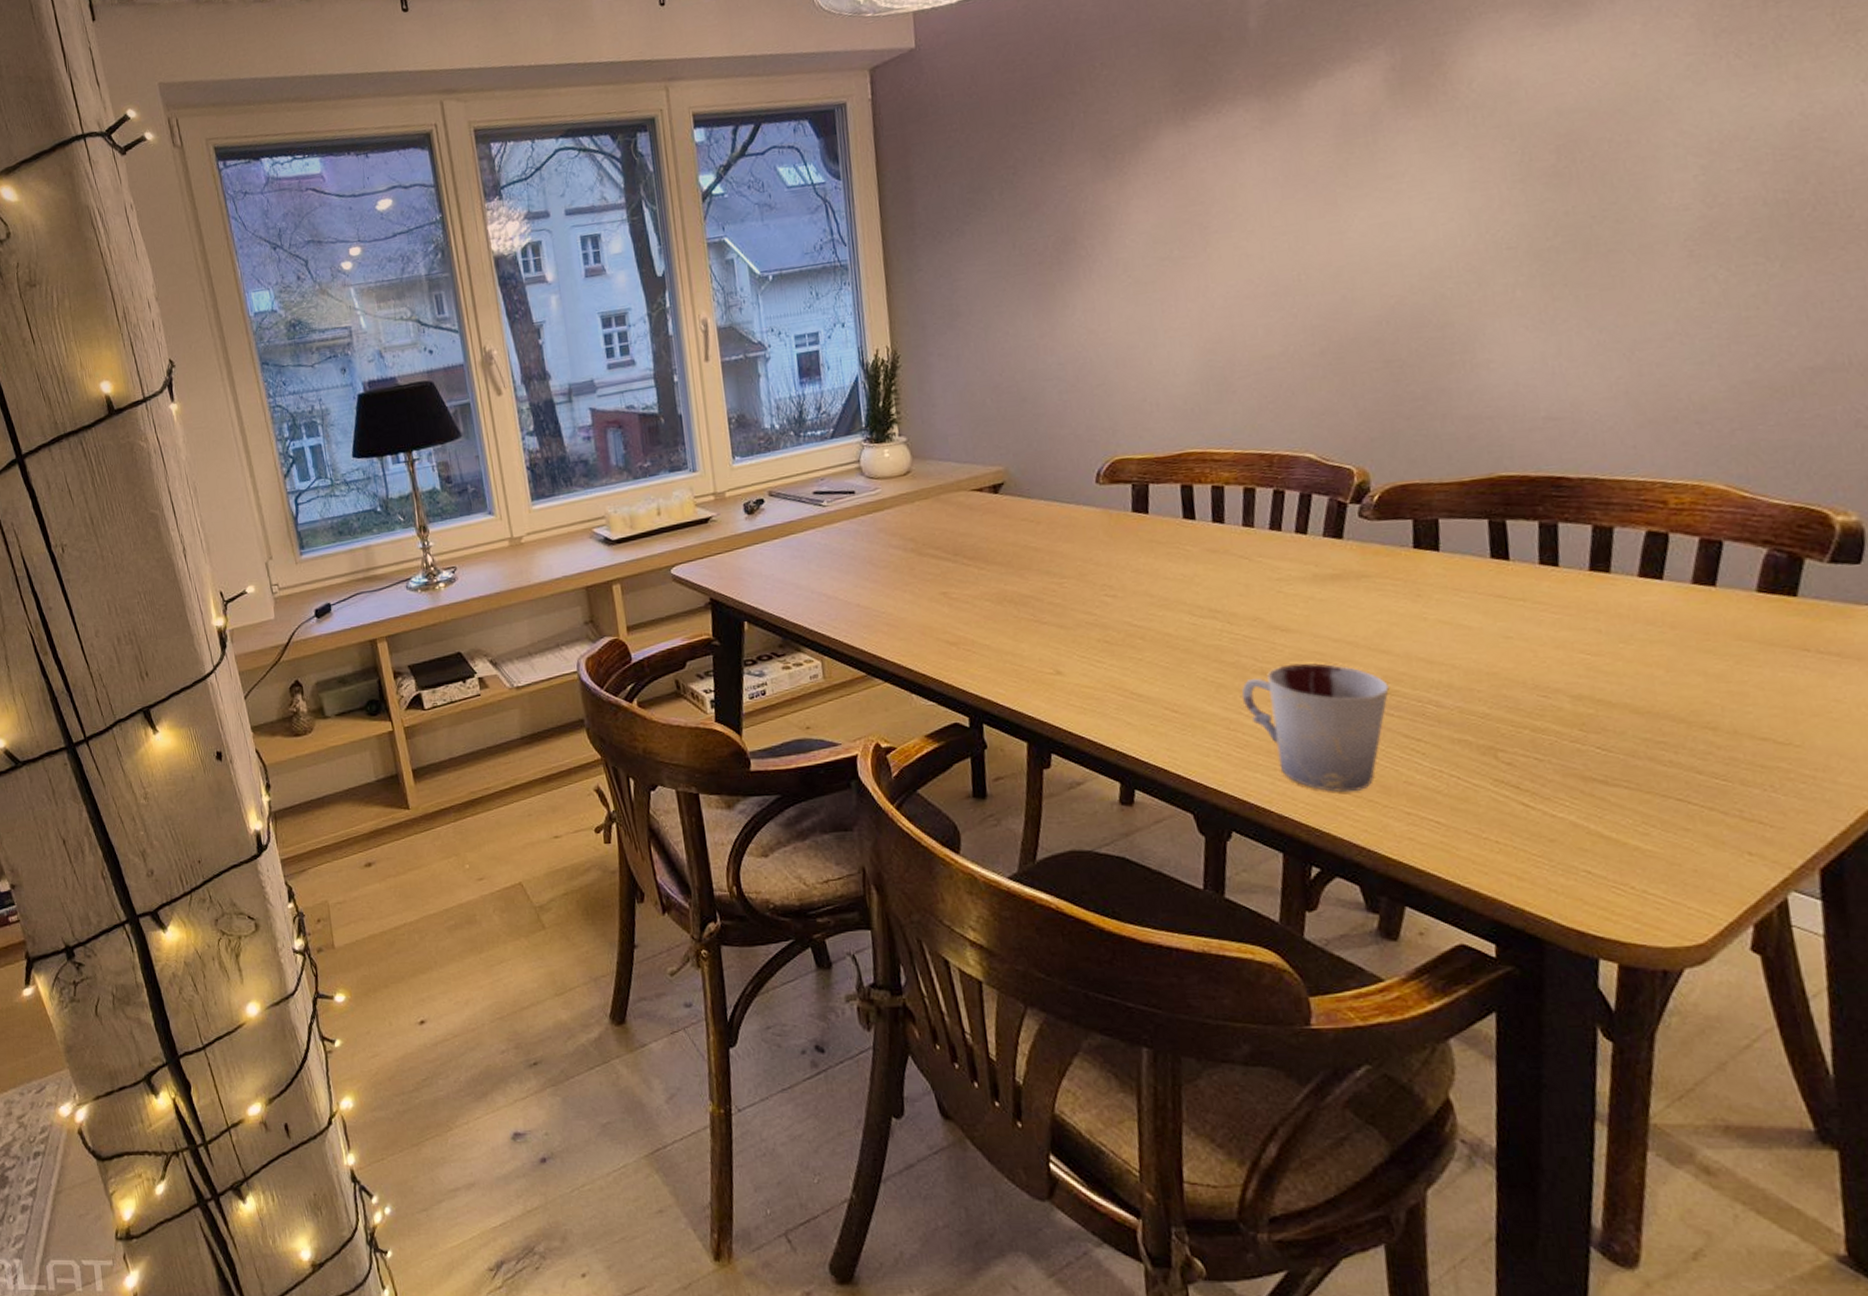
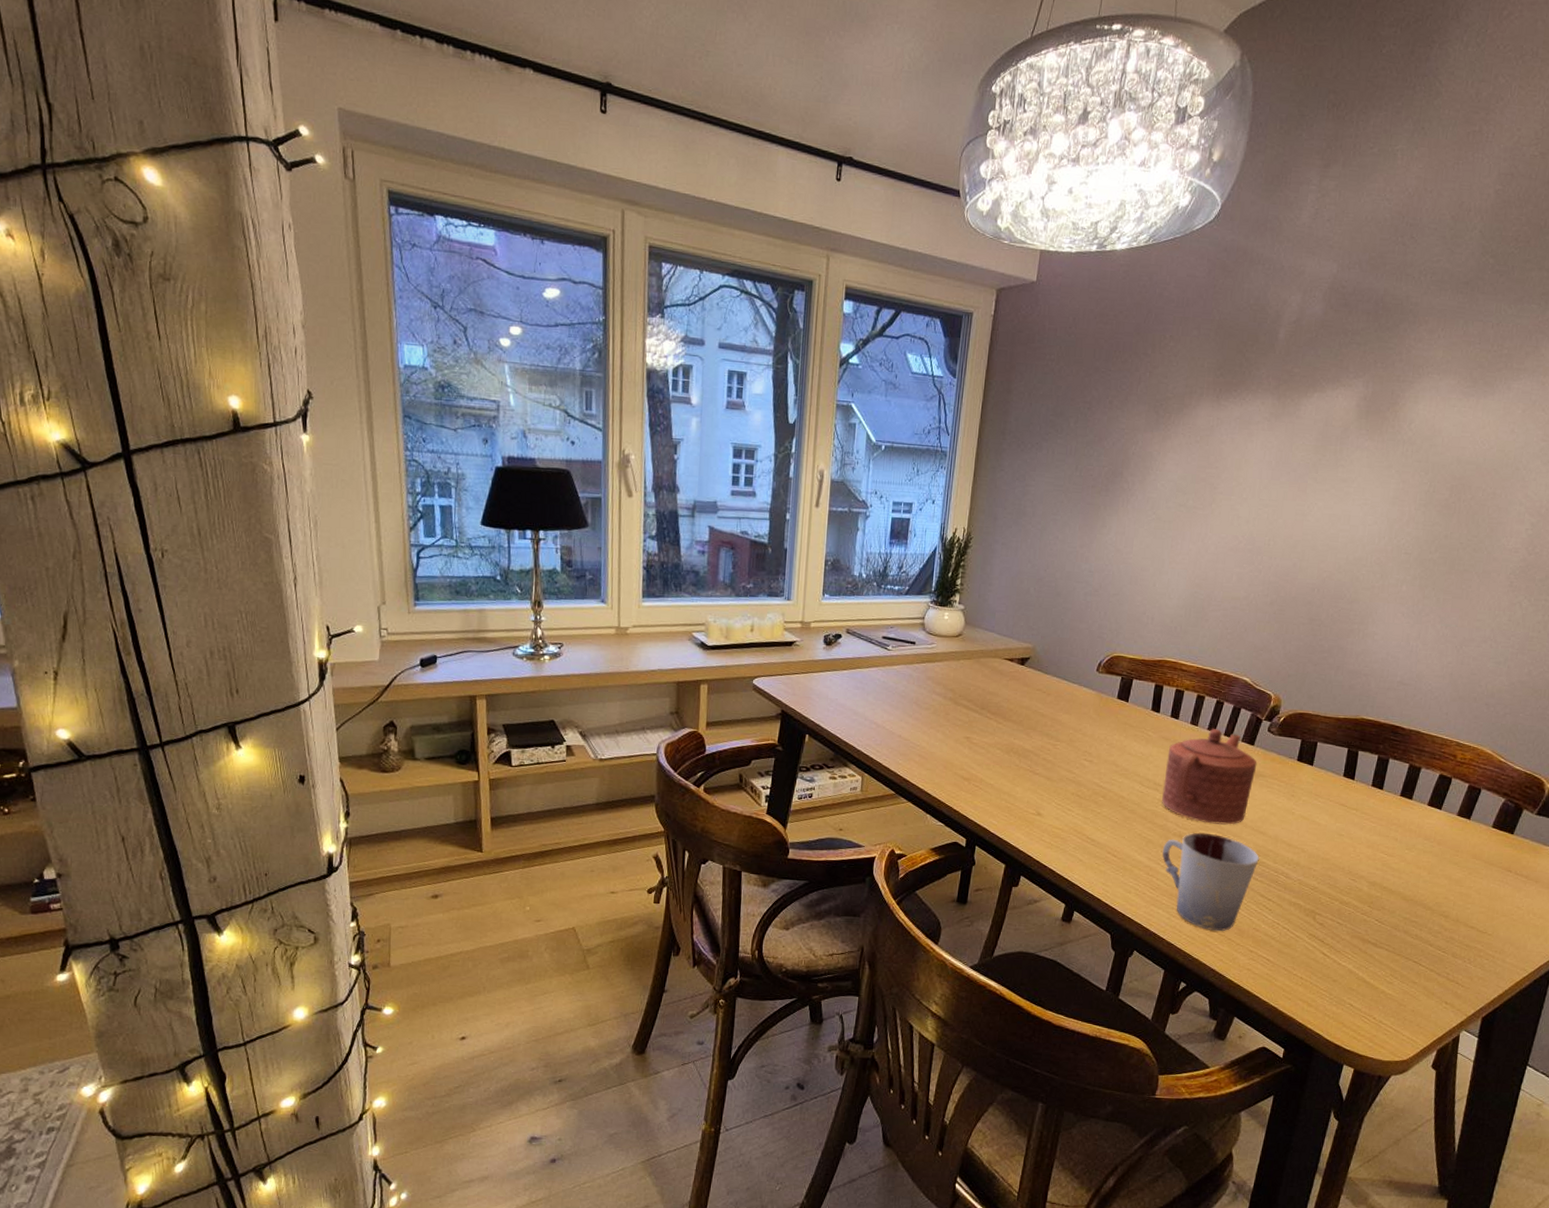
teapot: none [1219,526,1355,651] -> present [1162,729,1257,825]

